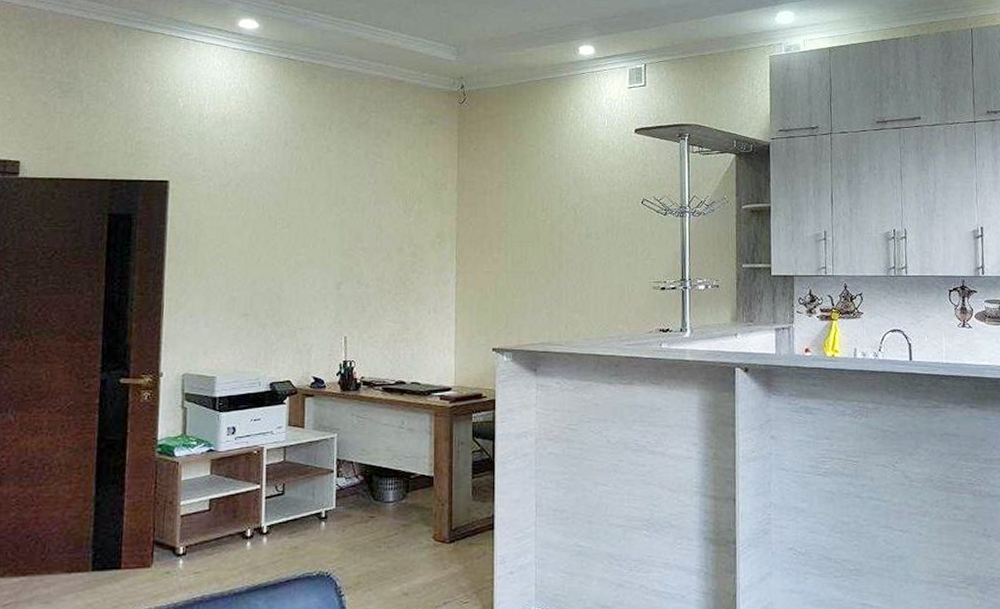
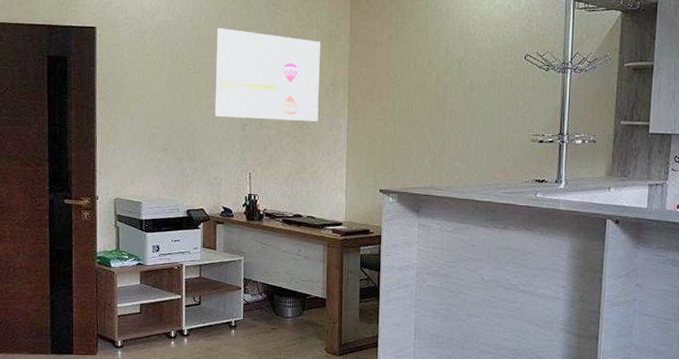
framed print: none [305,179,425,277] -> present [214,28,320,121]

